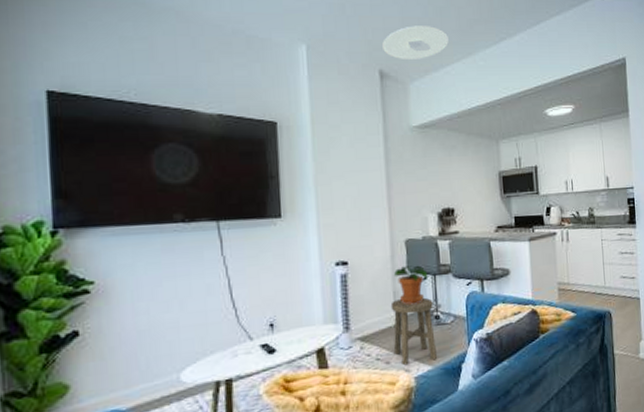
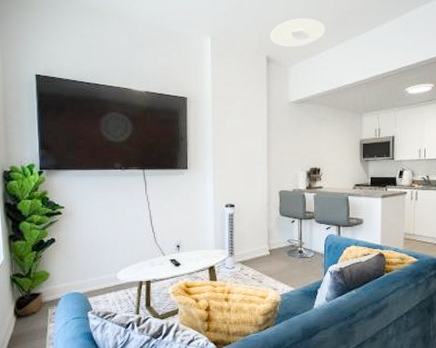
stool: present [390,297,438,366] -> none [265,235,299,285]
potted plant: present [394,265,428,305] -> none [269,211,296,241]

